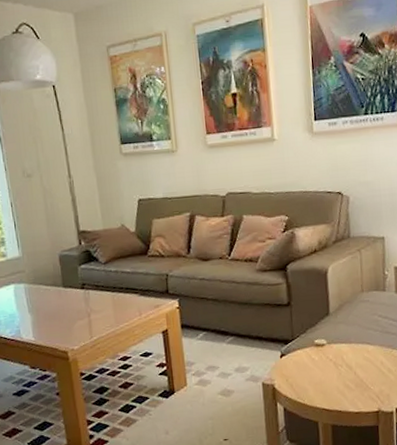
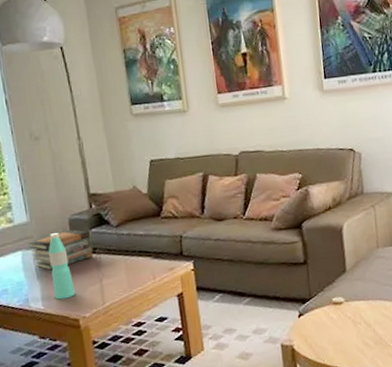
book stack: none [21,265,82,304] -> present [29,229,93,271]
water bottle: none [39,268,65,332] -> present [48,233,76,300]

